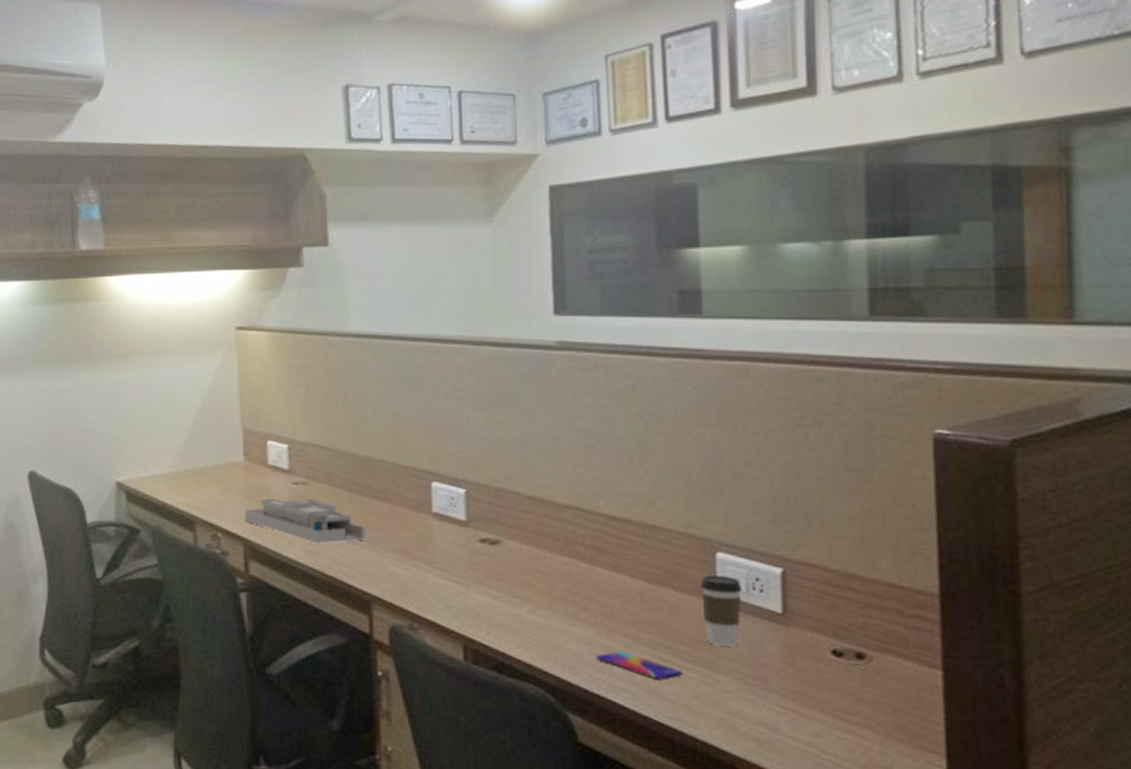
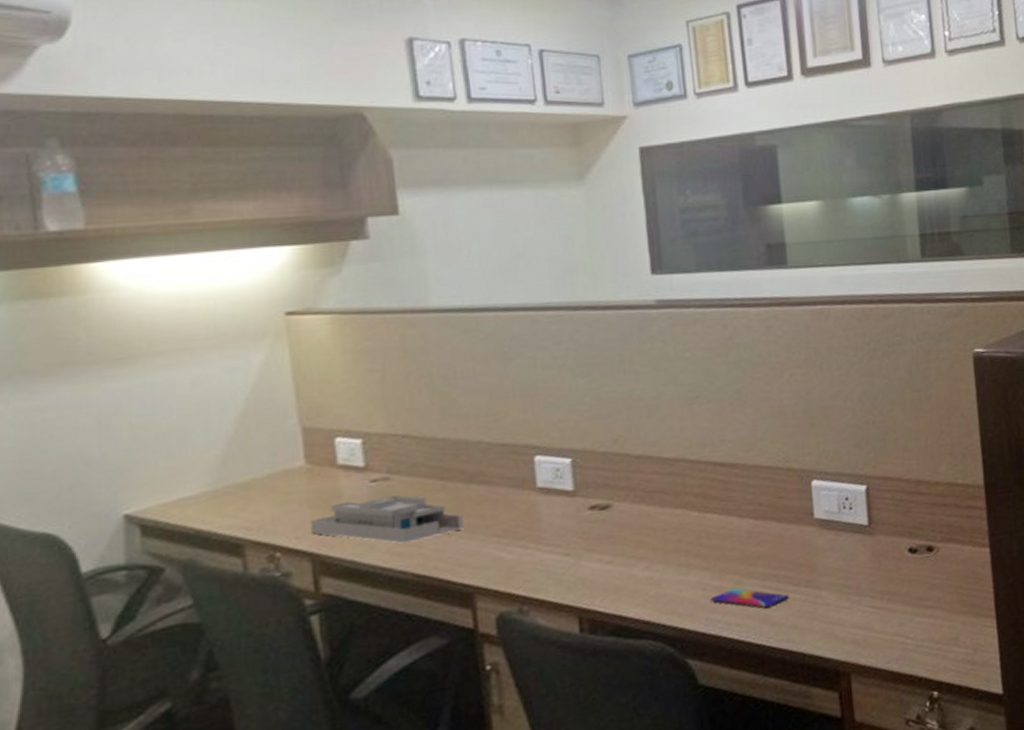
coffee cup: present [701,575,742,647] -> none [800,500,835,565]

